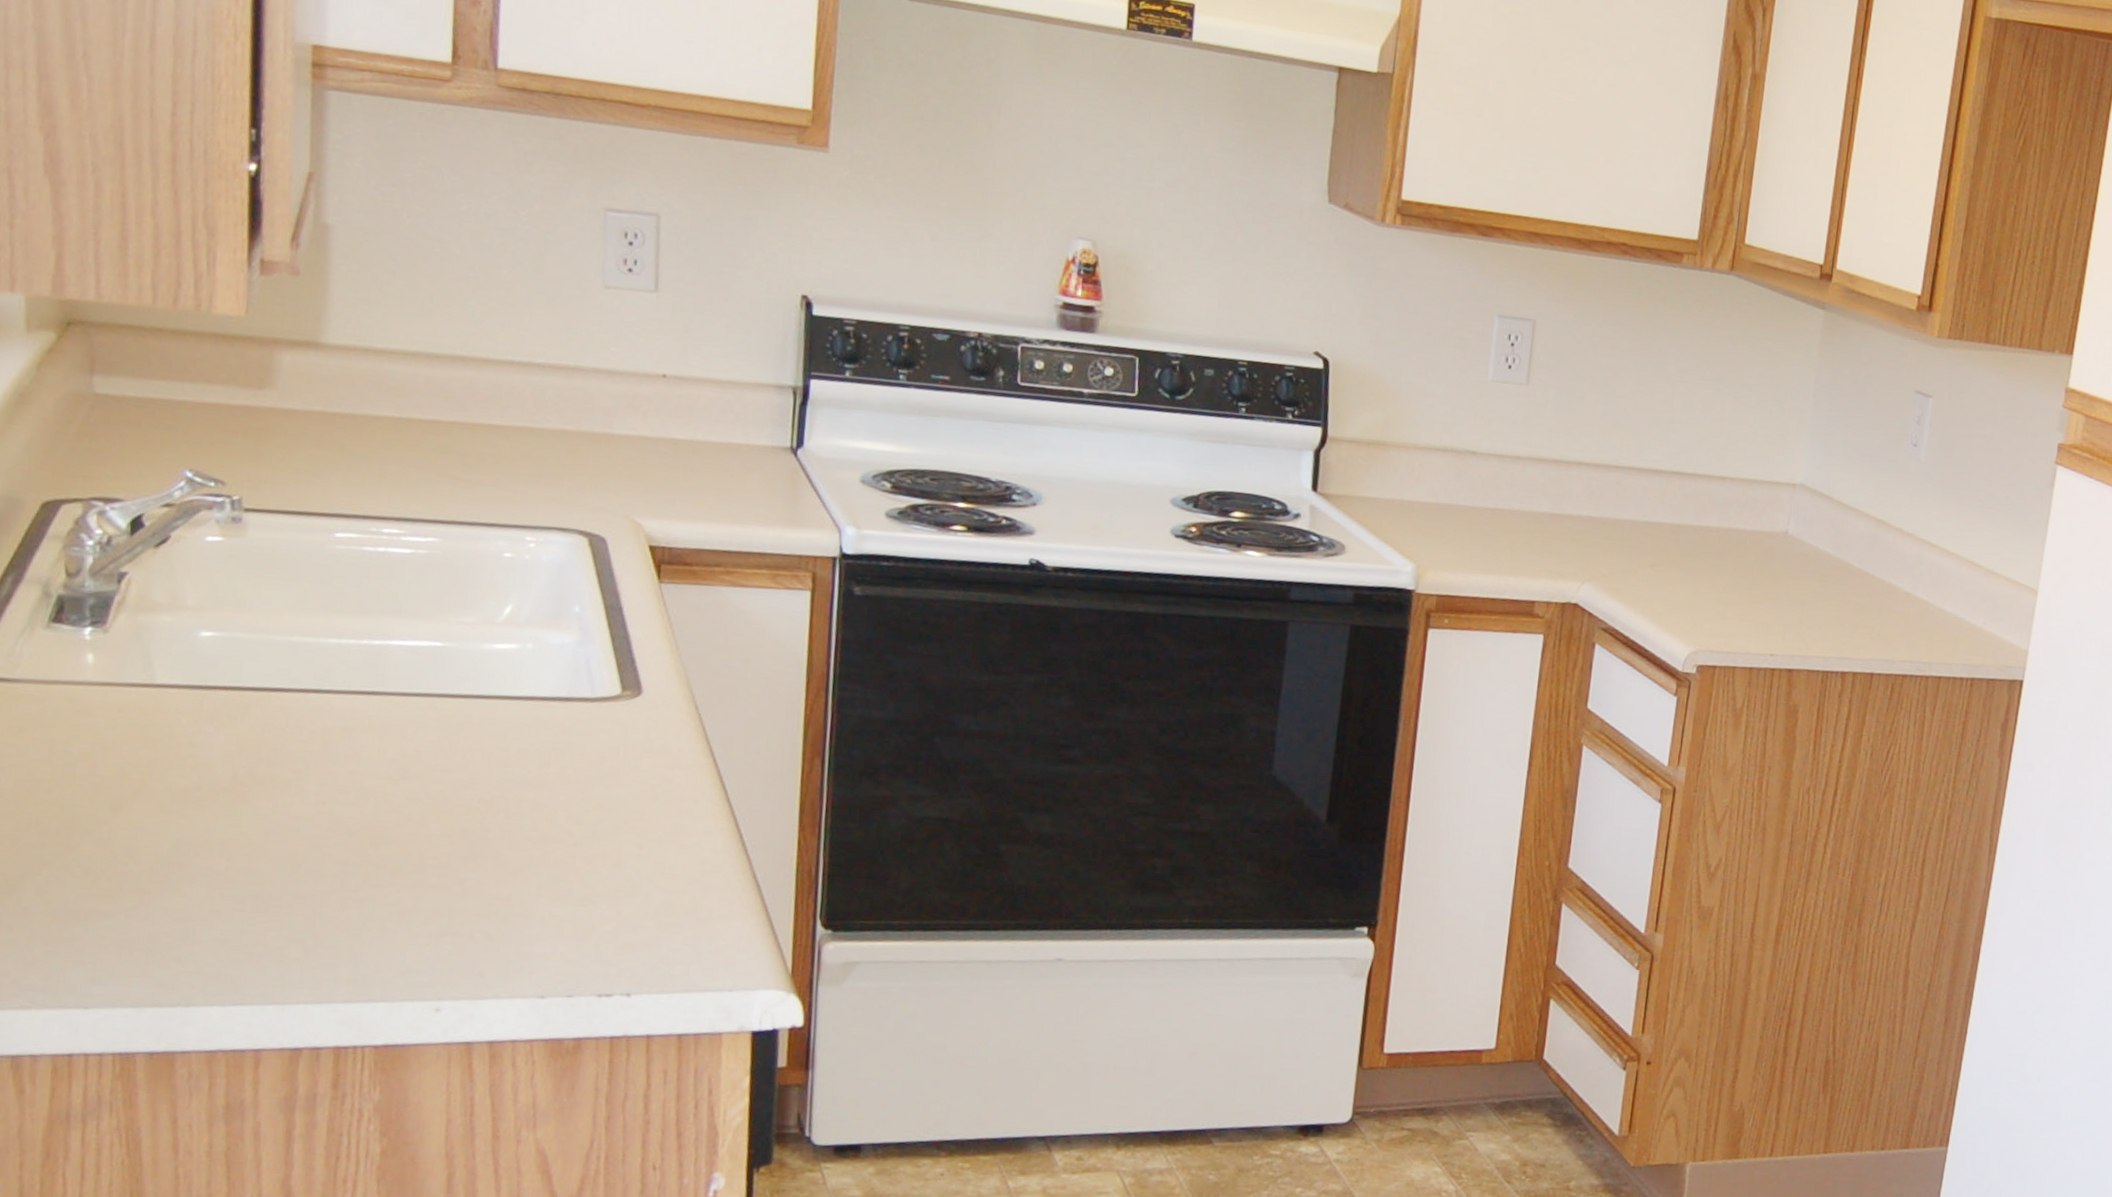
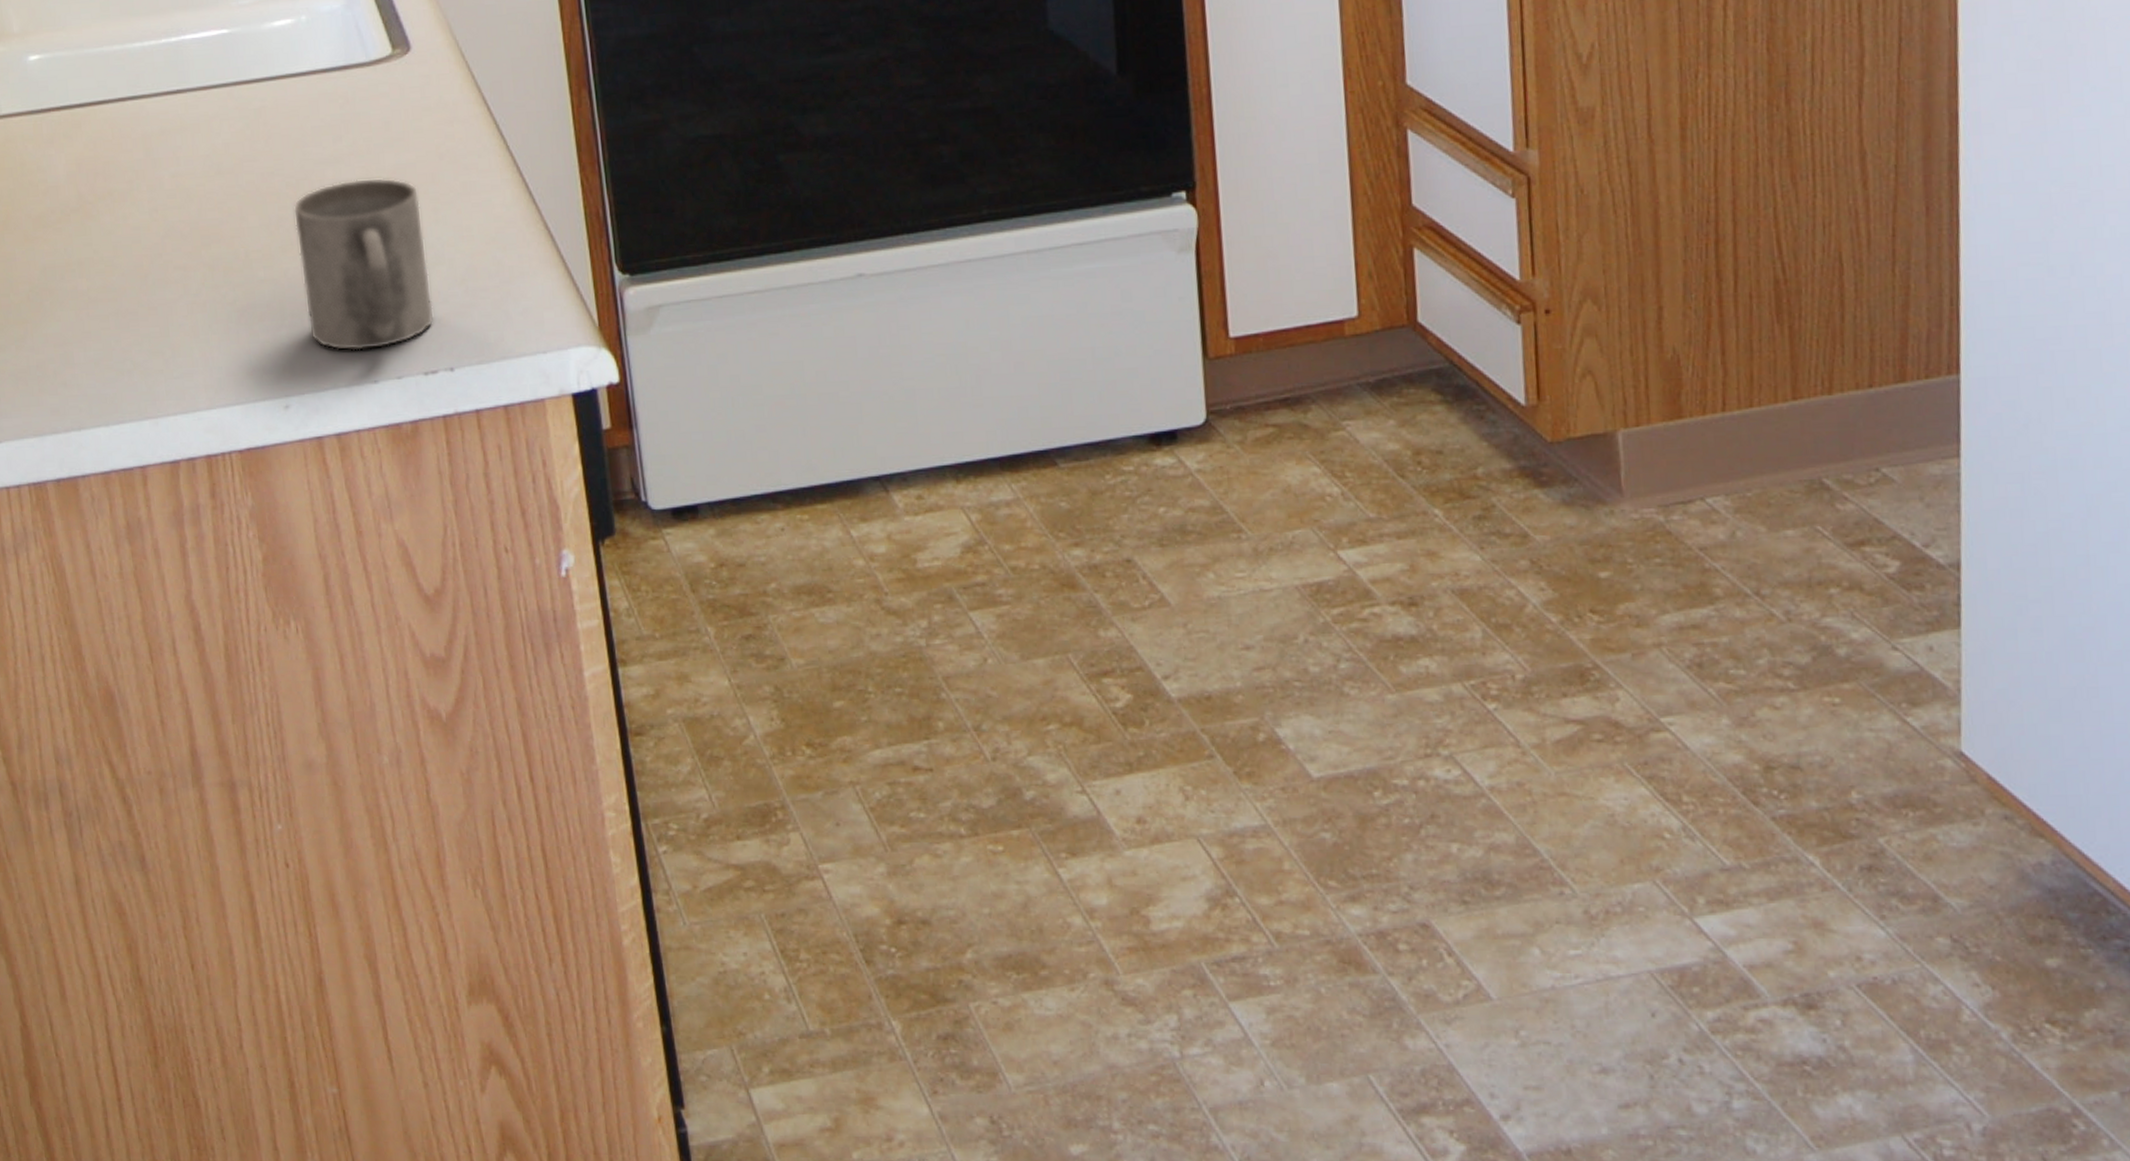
mug: none [477,804,625,967] -> present [293,177,434,351]

